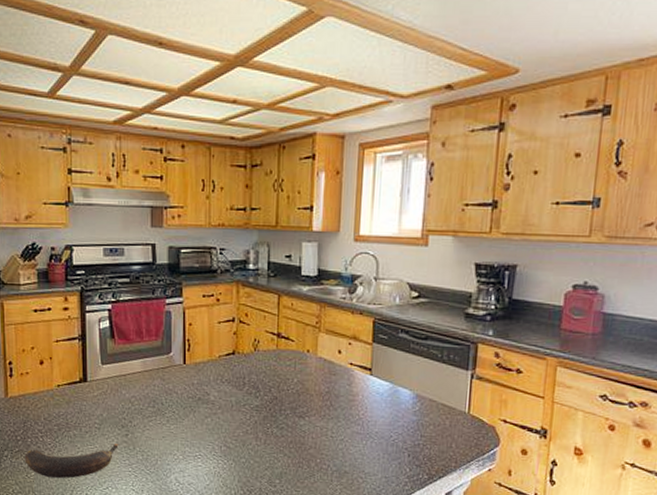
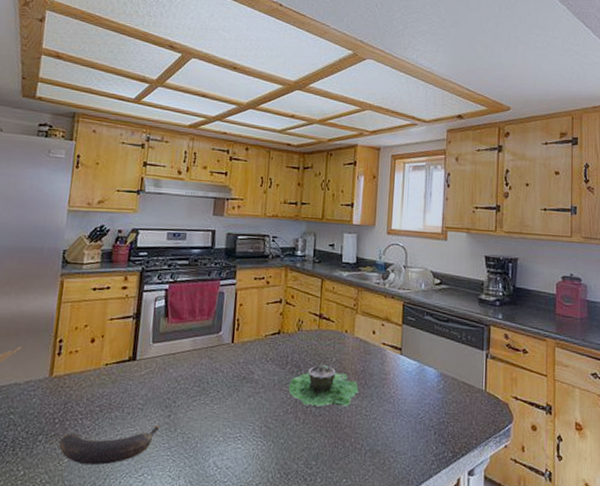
succulent planter: none [247,385,323,429] -> present [288,364,359,408]

